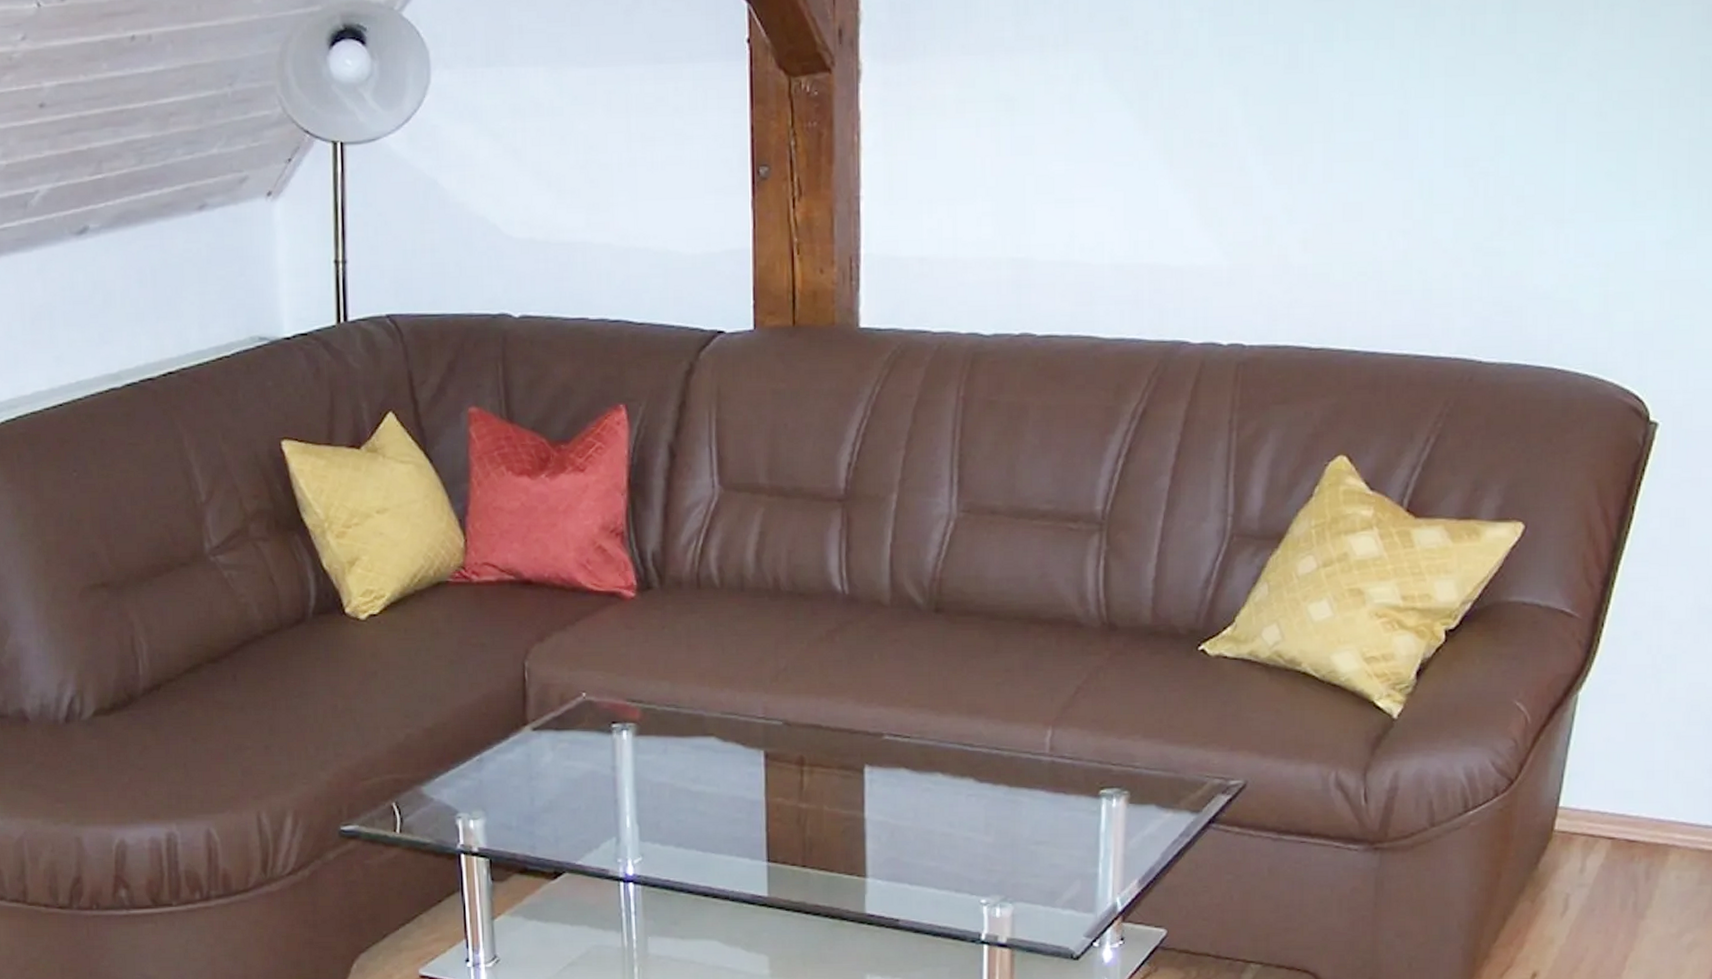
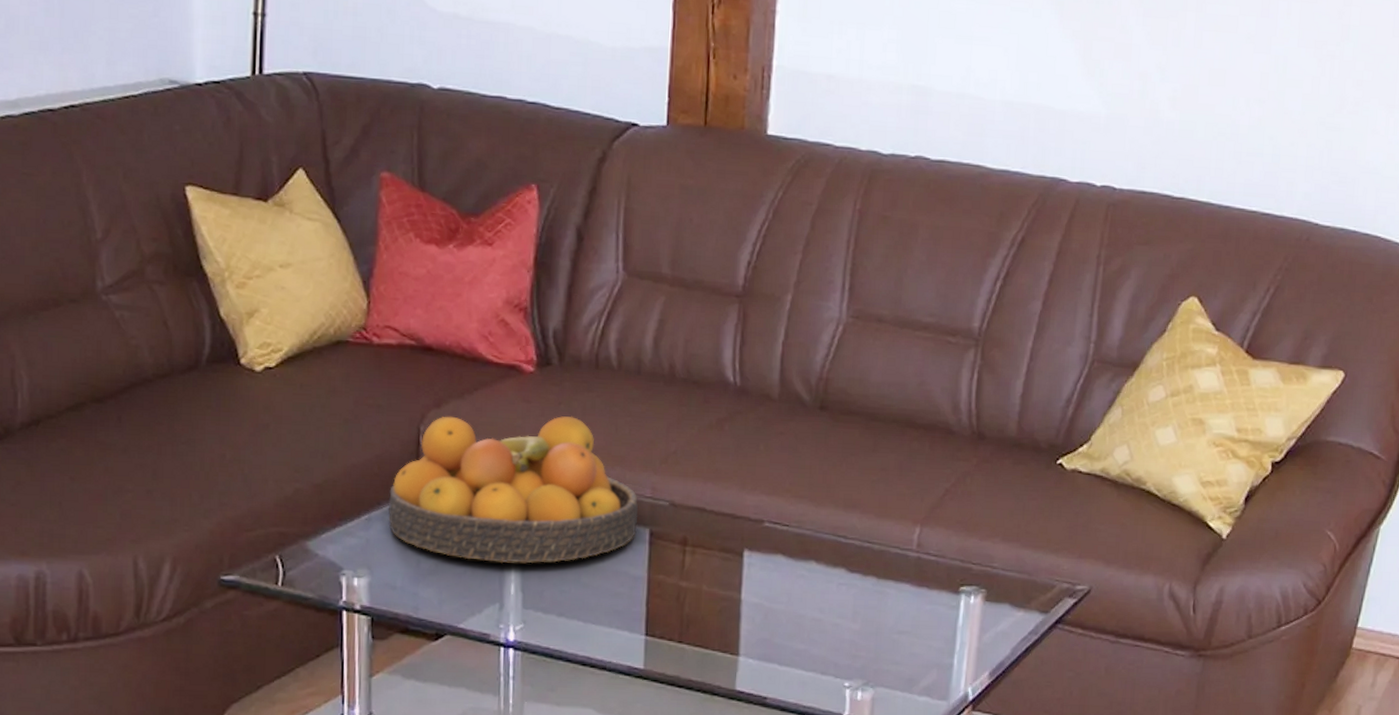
fruit bowl: none [498,639,752,795] -> present [388,416,639,564]

